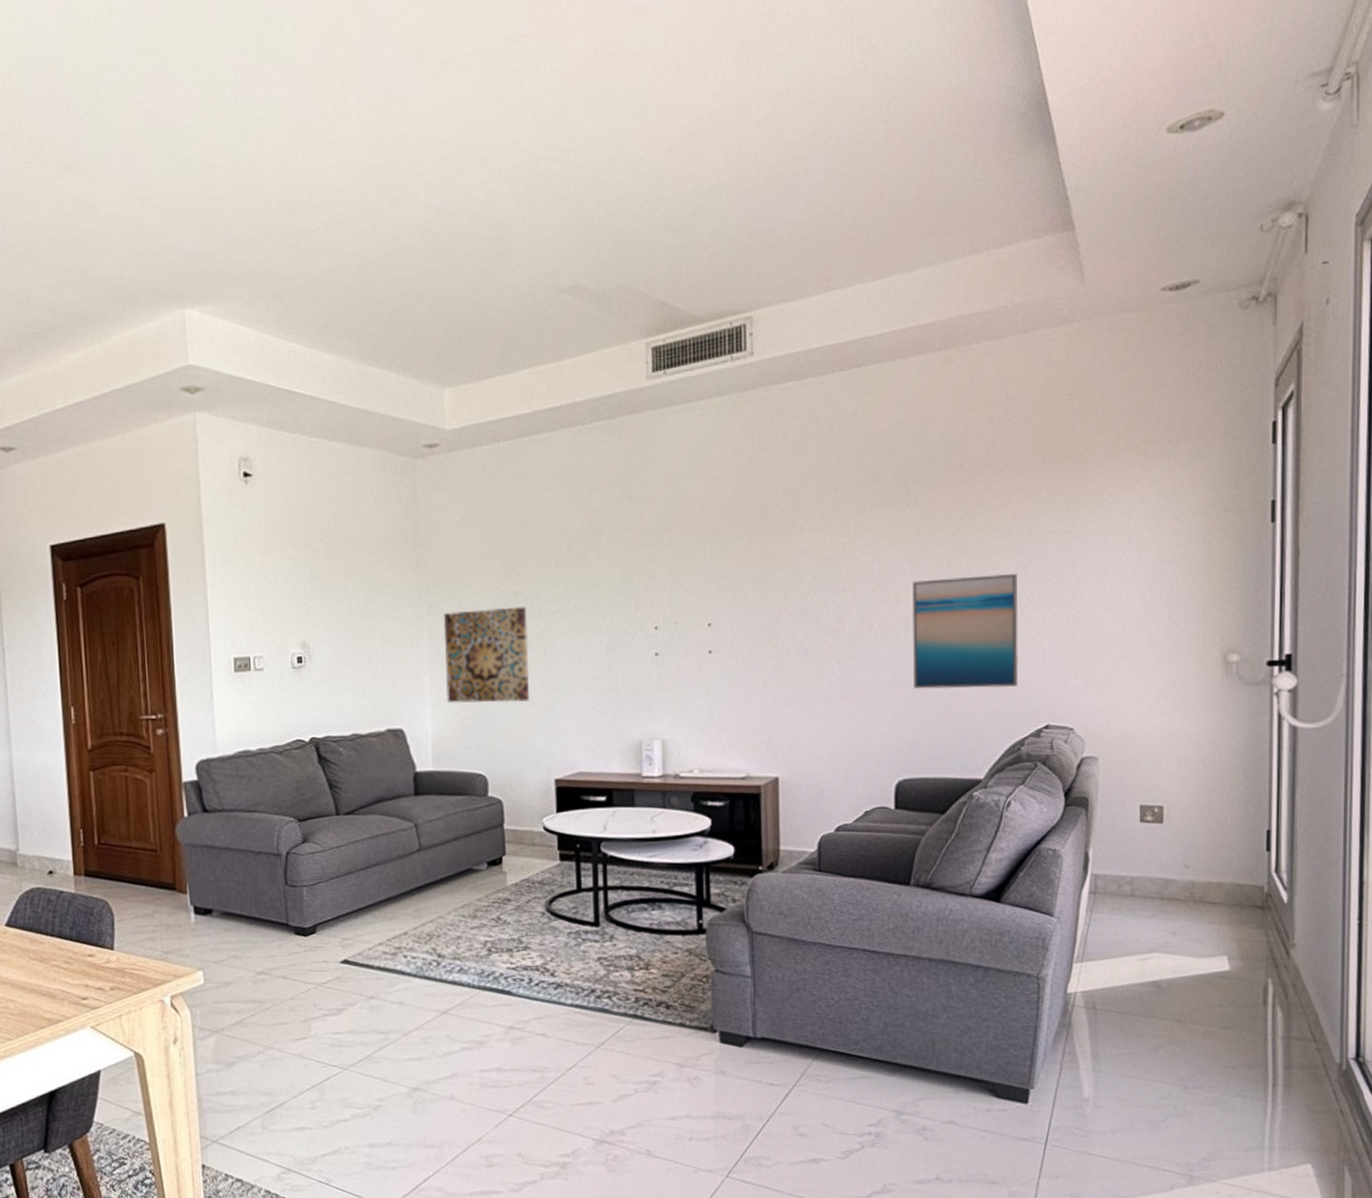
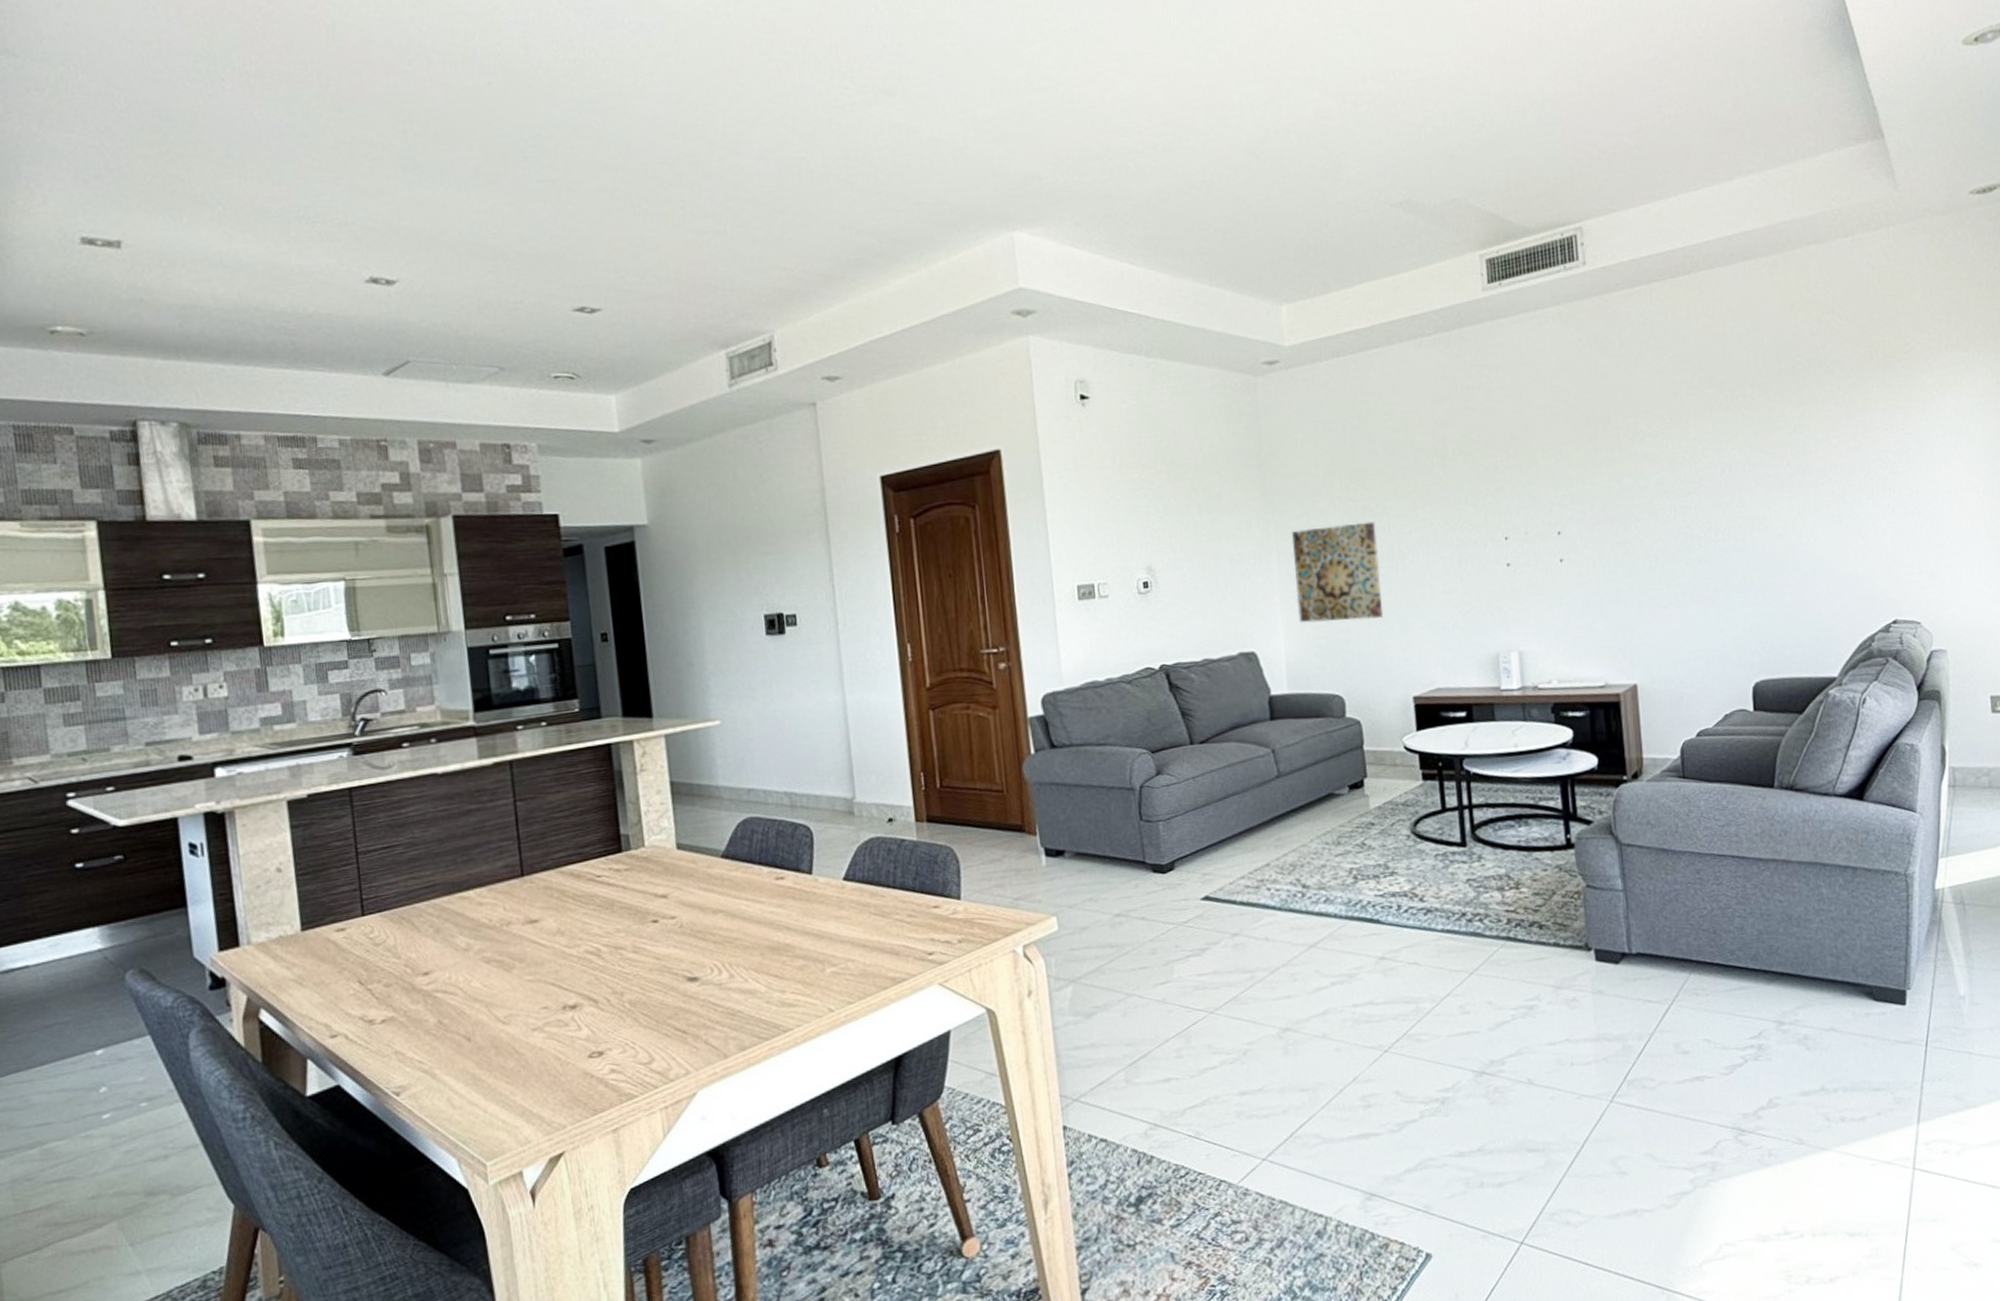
wall art: present [913,574,1018,689] -> none [1755,472,1864,590]

